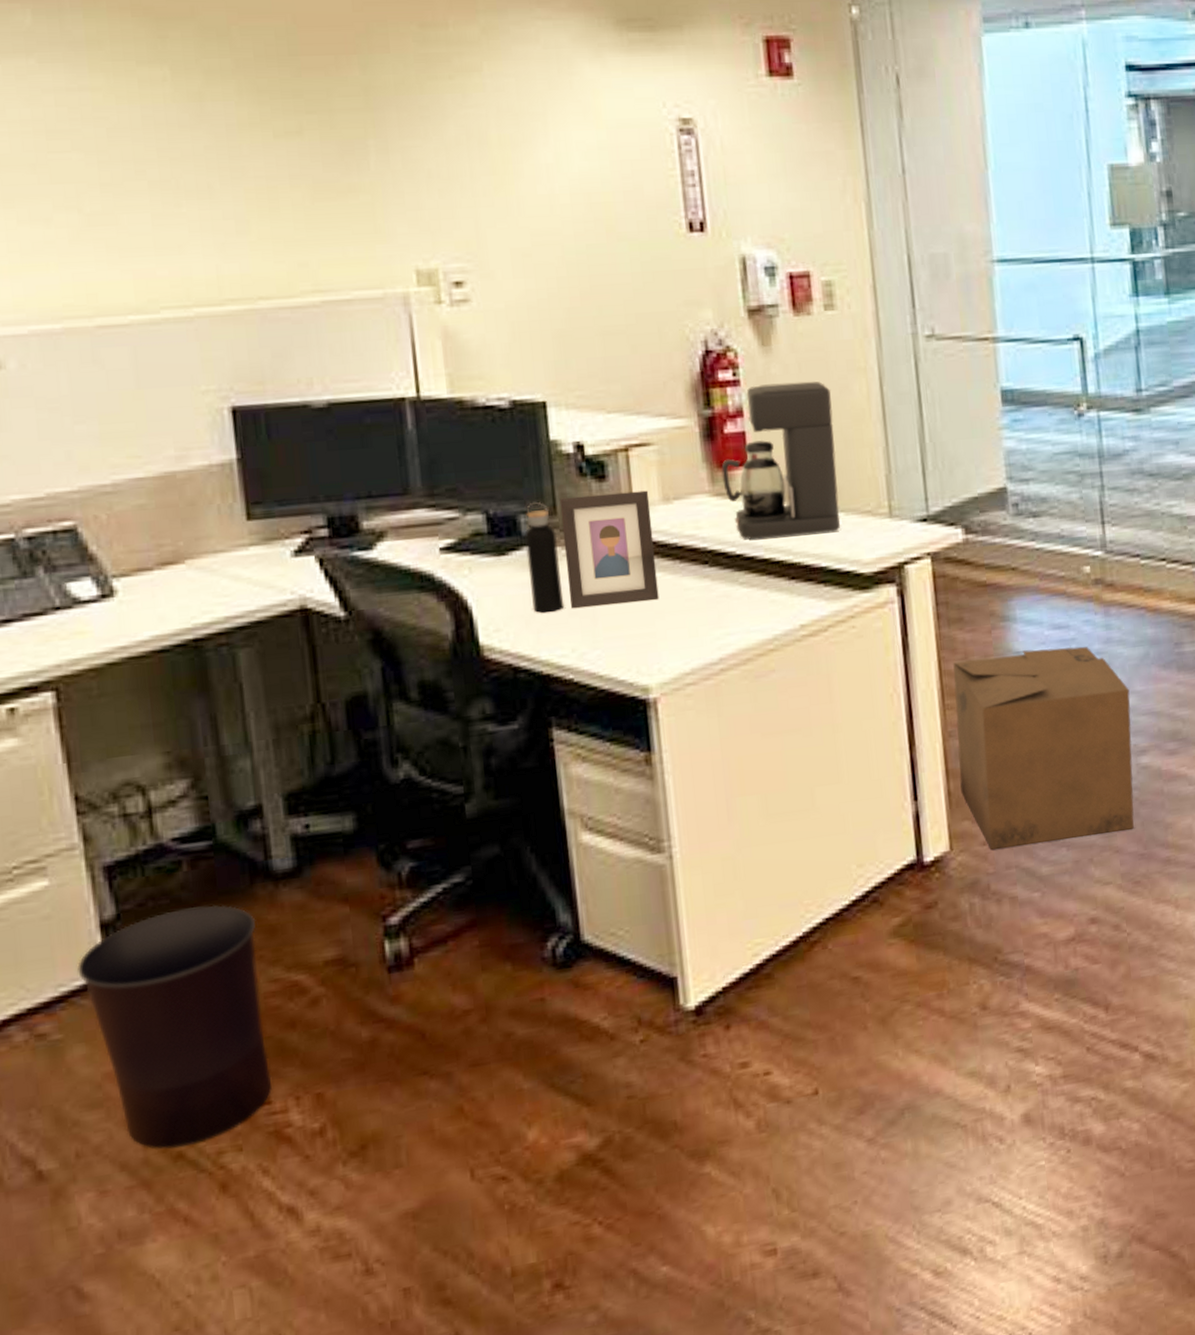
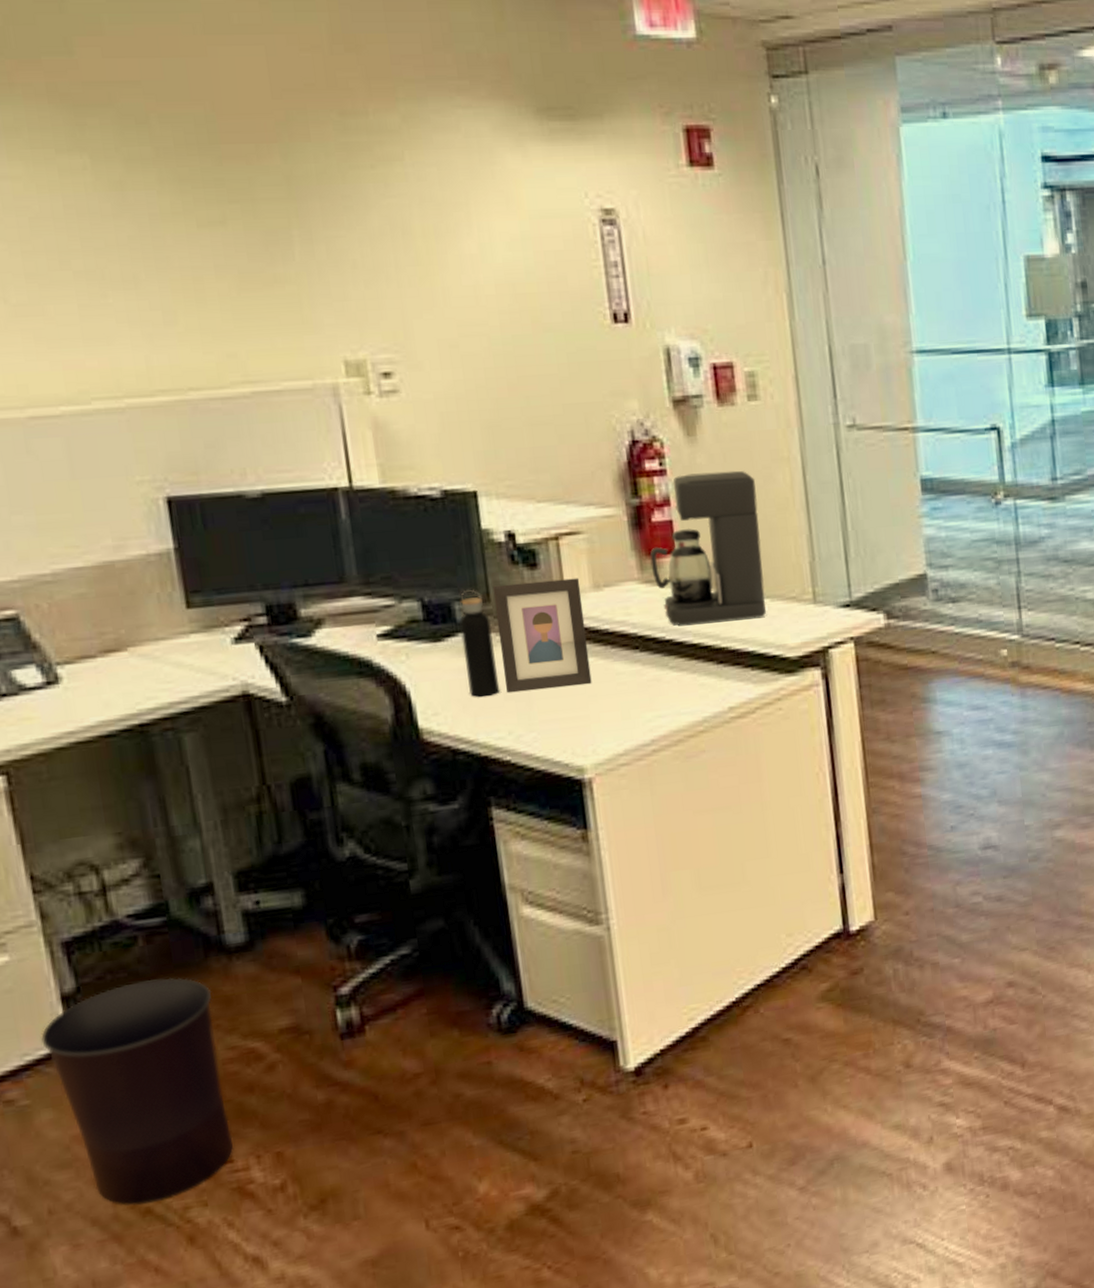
cardboard box: present [953,646,1134,850] -> none [876,726,1049,919]

